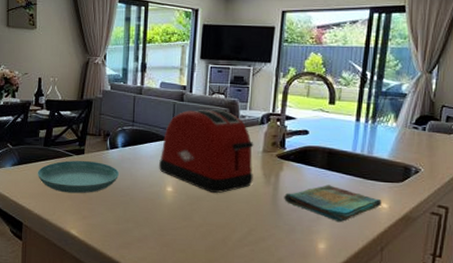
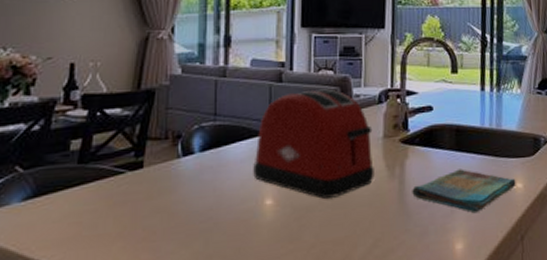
saucer: present [37,160,120,194] -> none [66,177,198,231]

